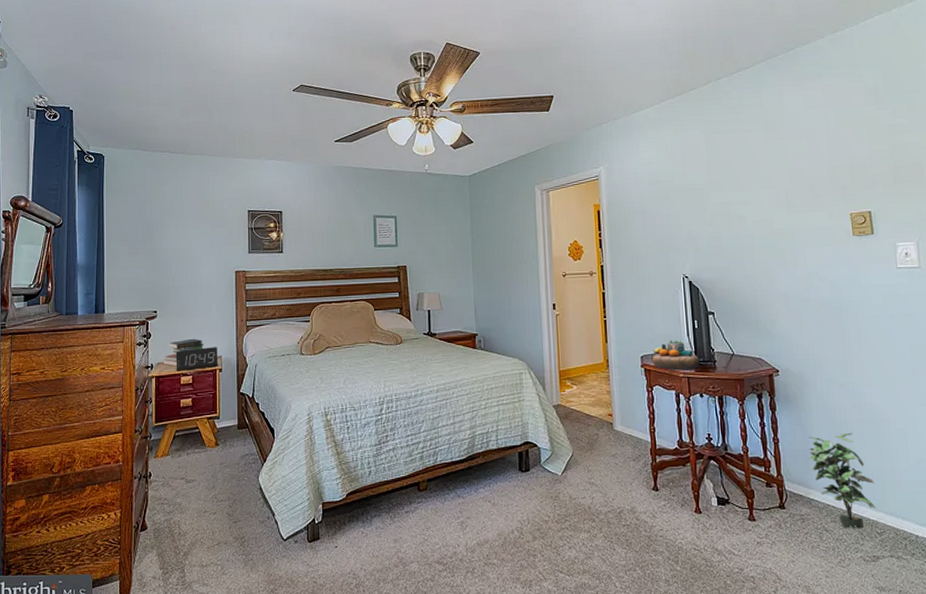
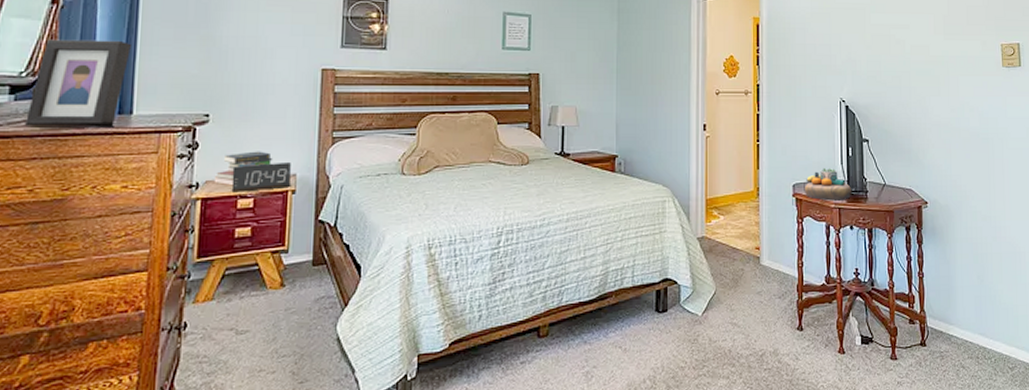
picture frame: none [34,257,100,326] -> present [24,39,131,128]
potted plant: present [808,432,876,529] -> none [950,266,1010,365]

